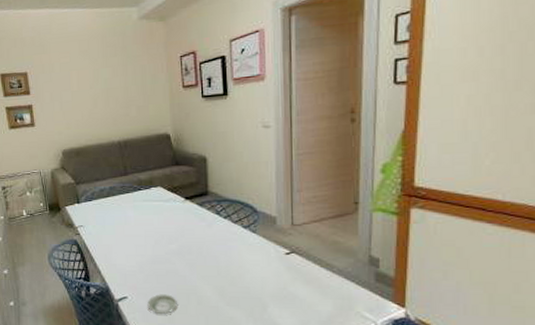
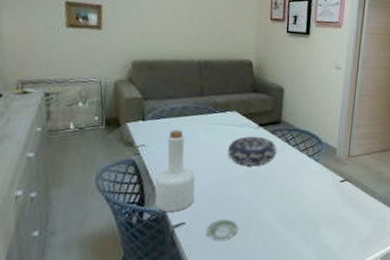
bottle: none [95,209,133,287] -> present [154,130,196,212]
decorative bowl: none [157,210,208,240] -> present [228,136,277,166]

